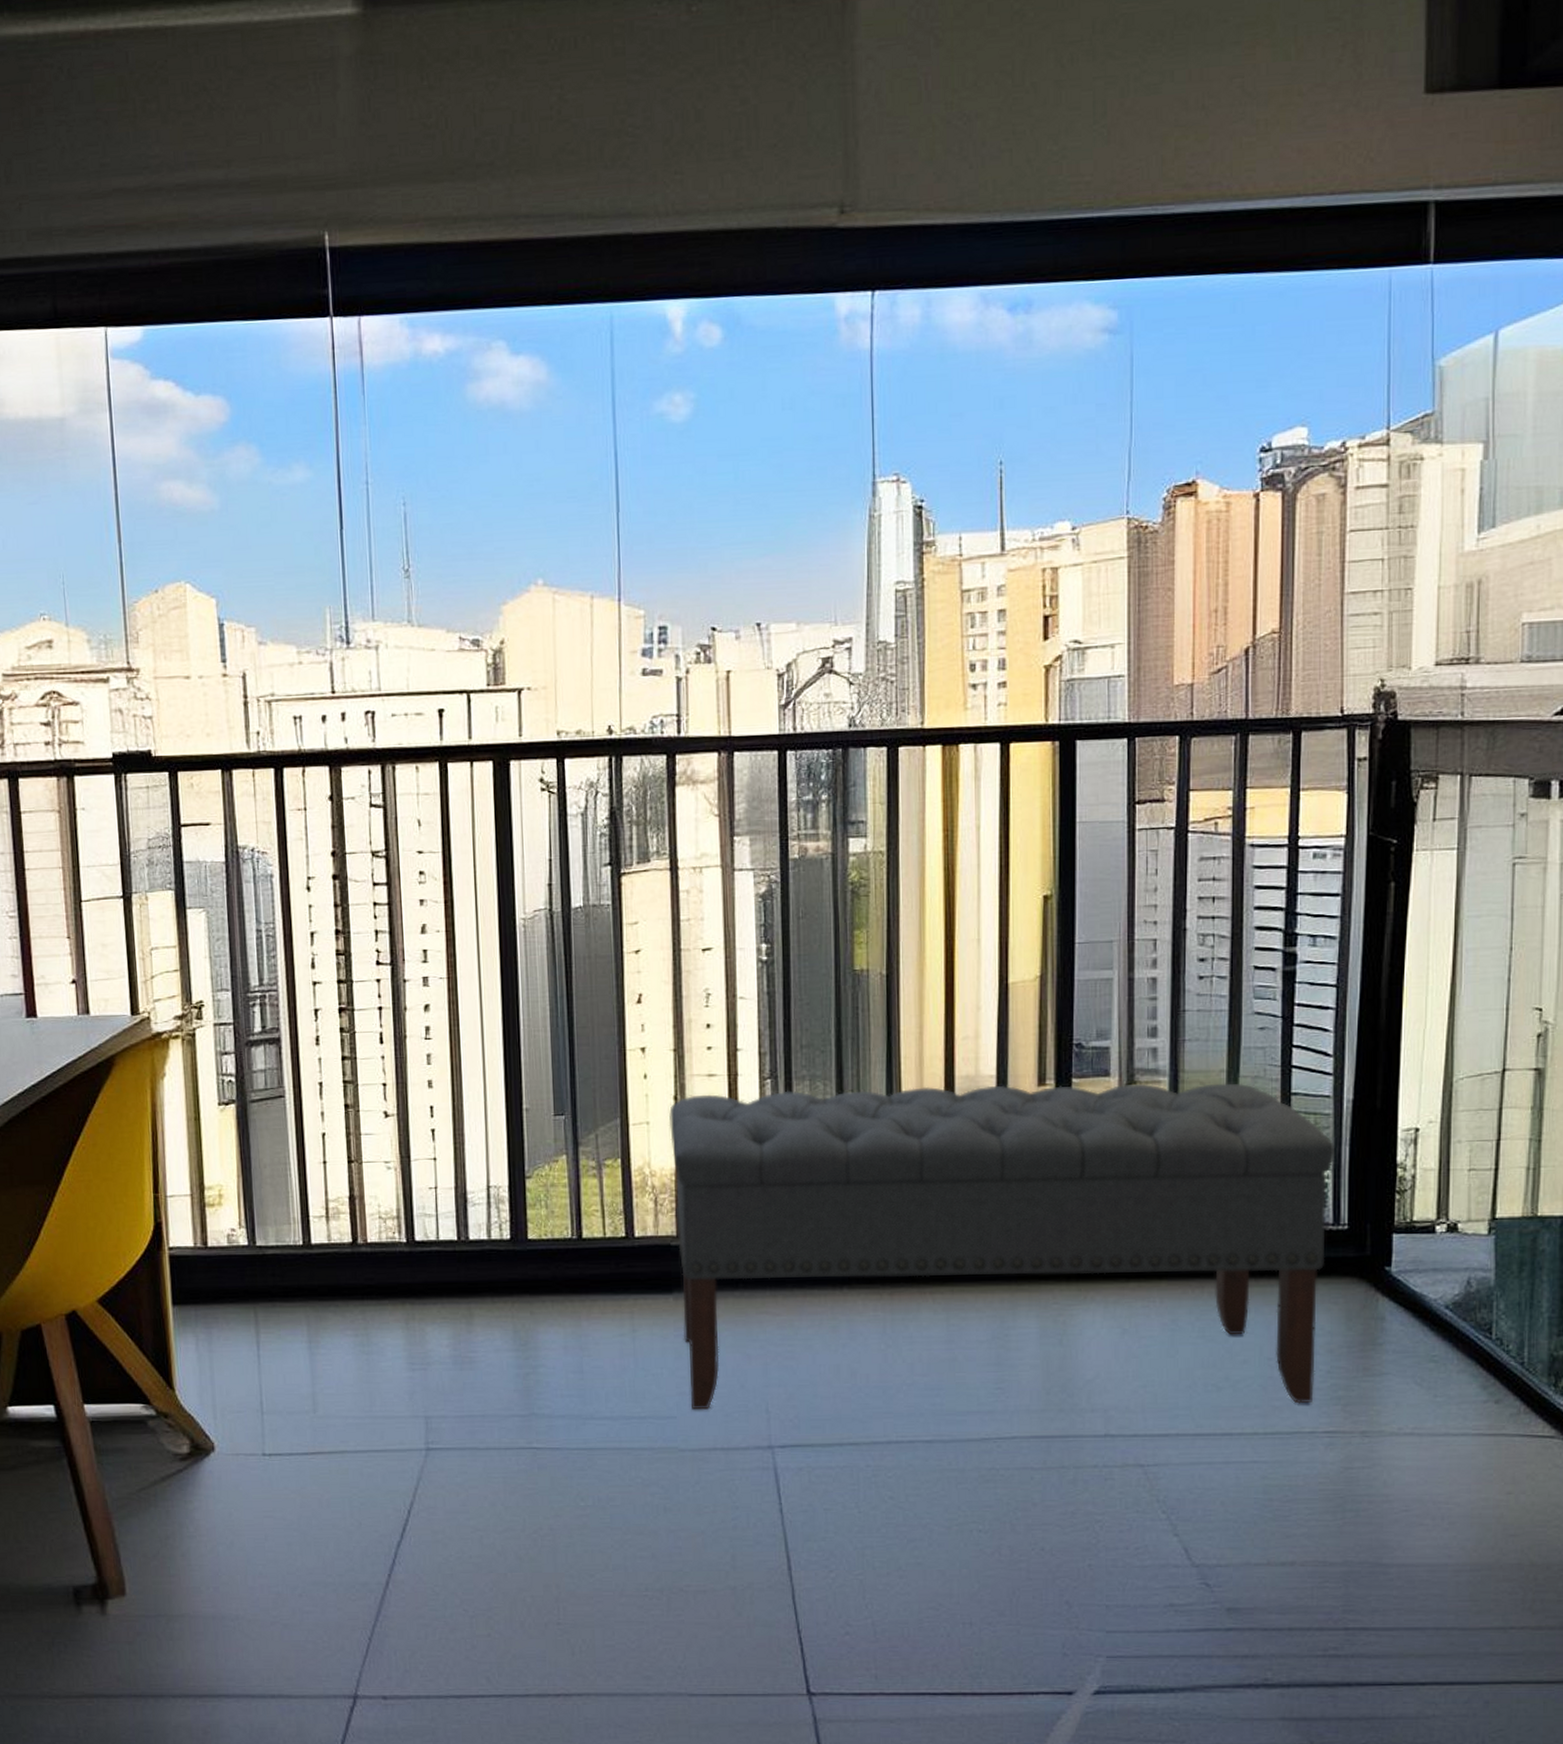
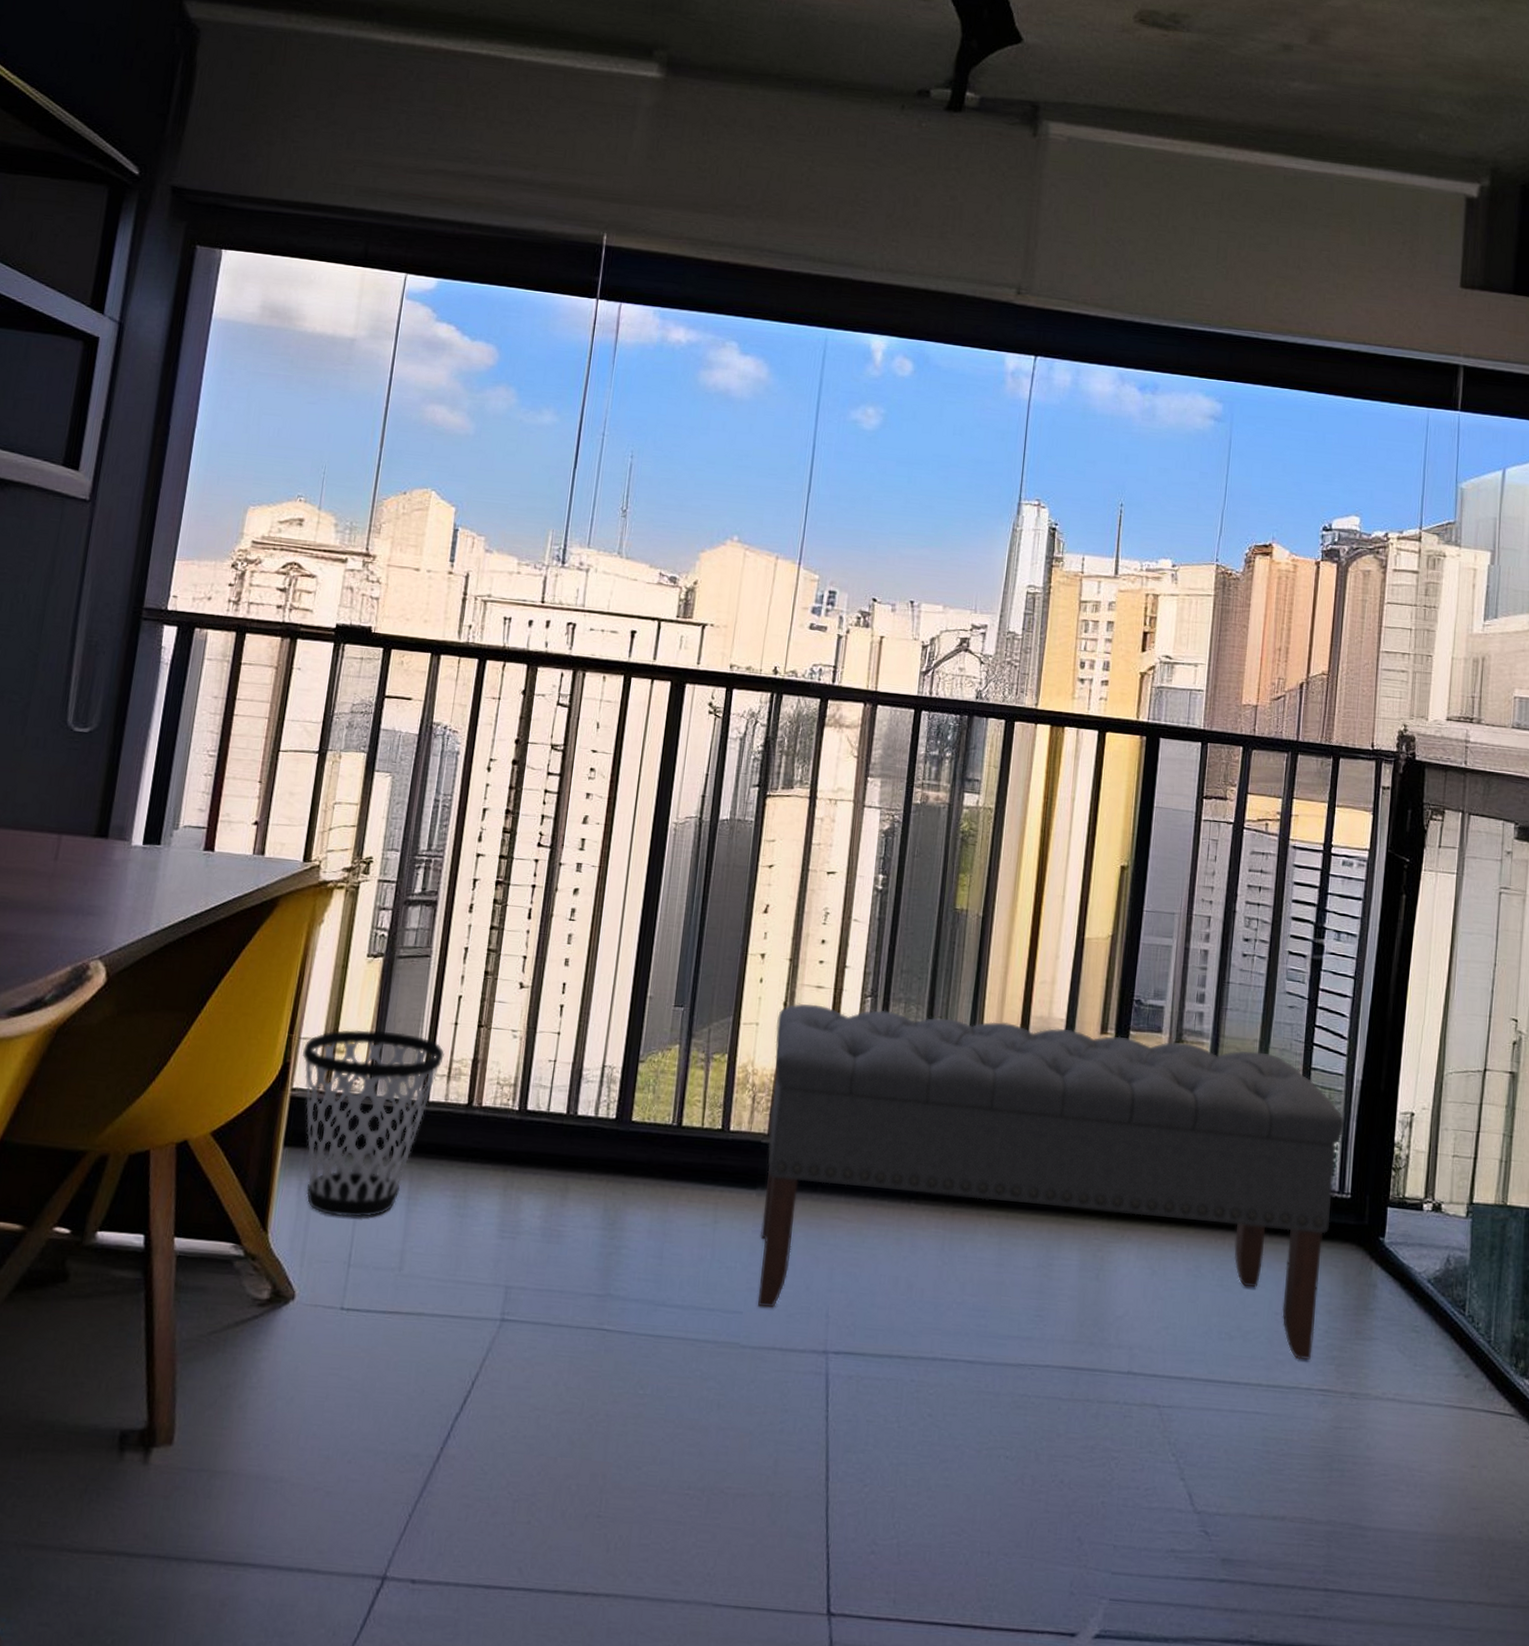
wastebasket: none [172,1178,318,1367] -> present [303,1029,444,1218]

